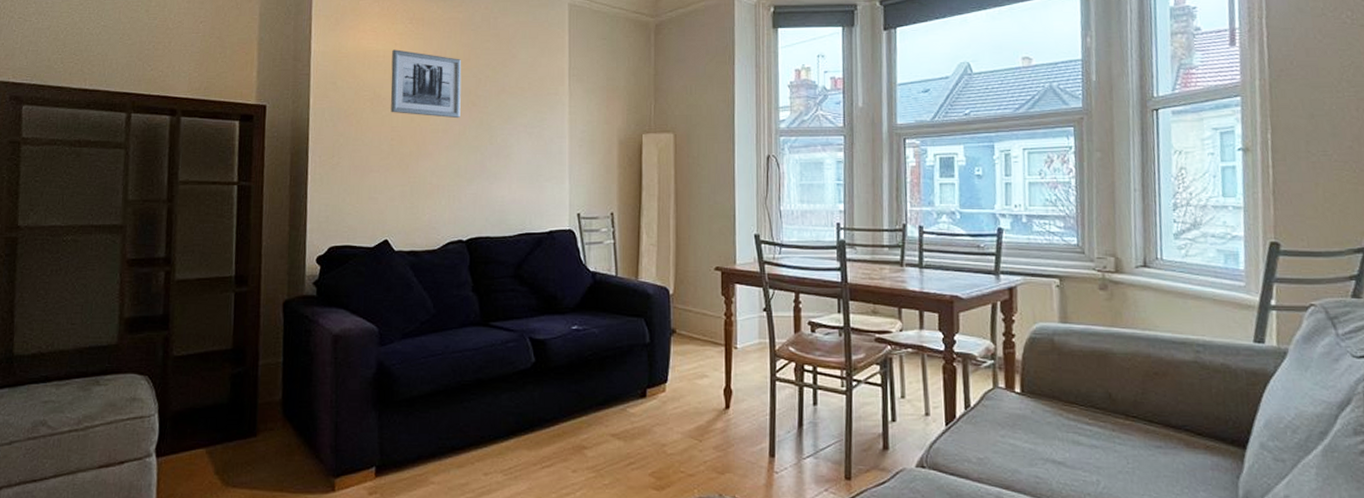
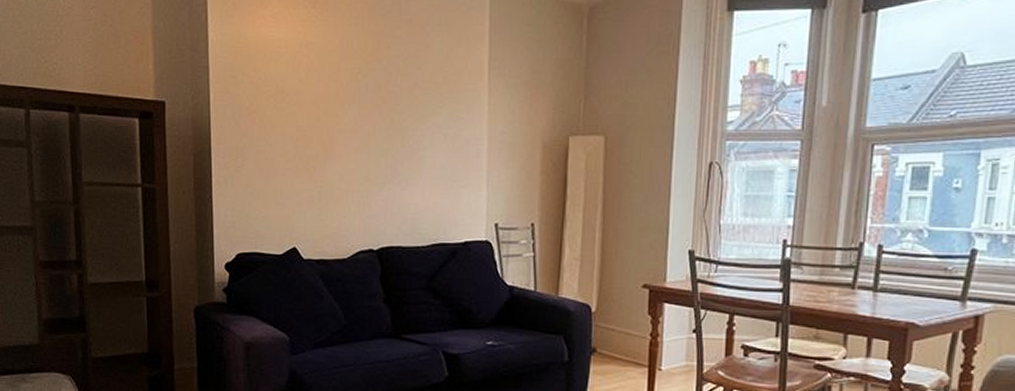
wall art: present [390,49,462,119] -> none [294,38,370,117]

